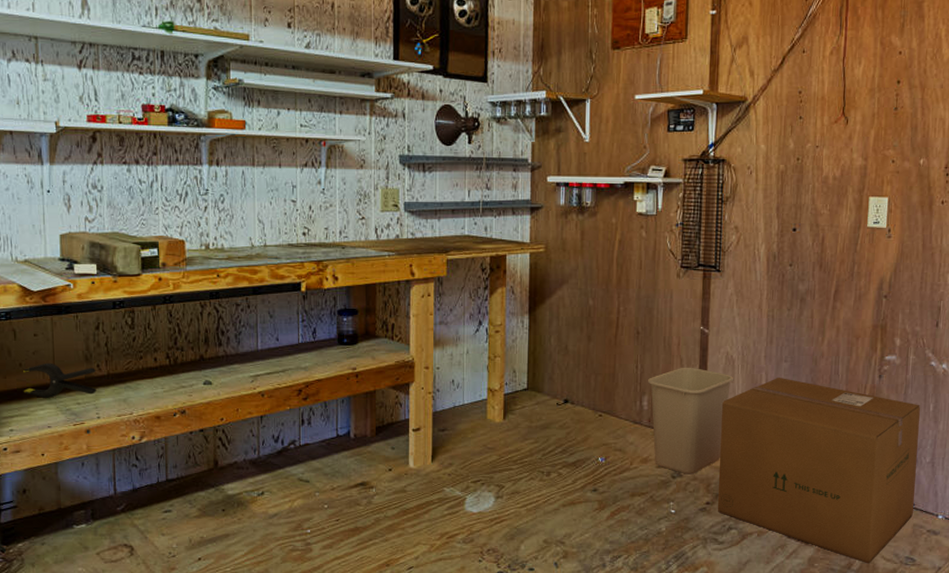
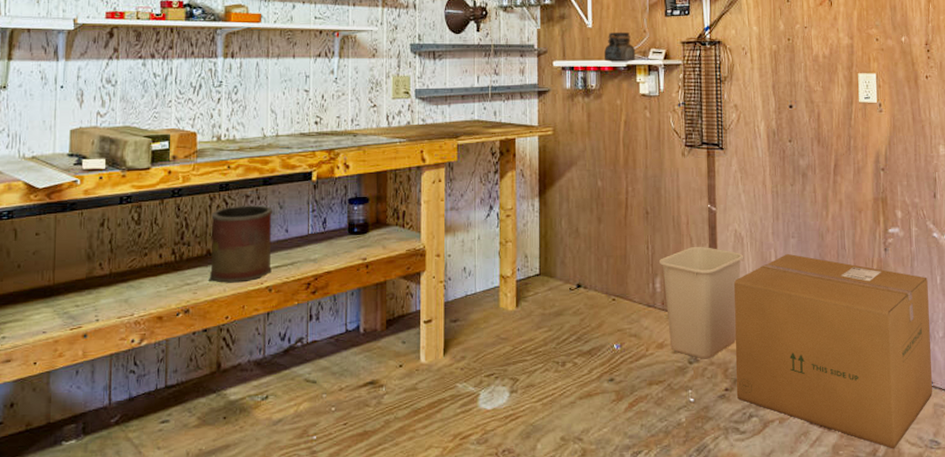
clamp: present [23,362,96,398] -> none [19,263,97,301]
paint can: none [203,314,264,387] -> present [210,205,273,283]
jar: none [600,147,634,180] -> present [603,31,636,63]

